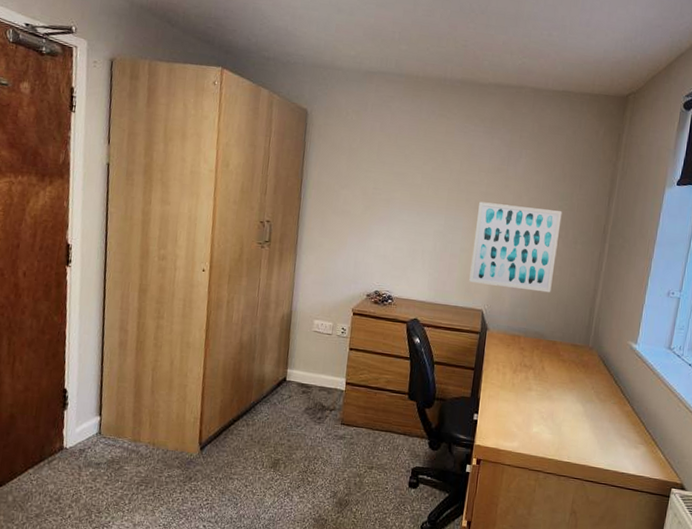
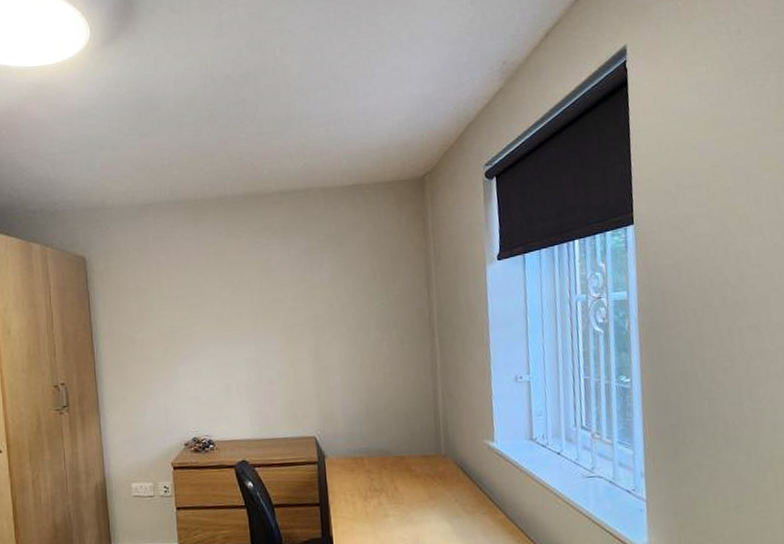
wall art: present [469,201,562,293] -> none [288,312,387,409]

